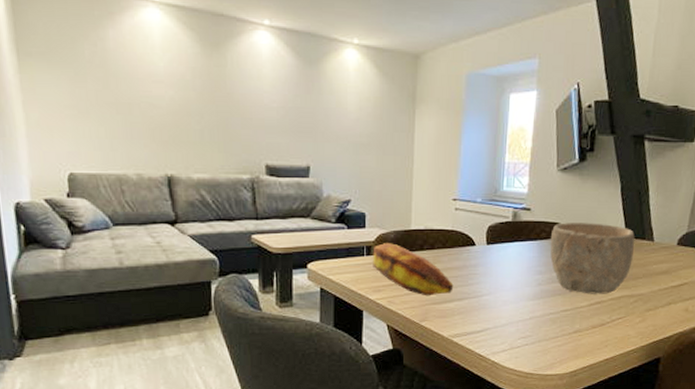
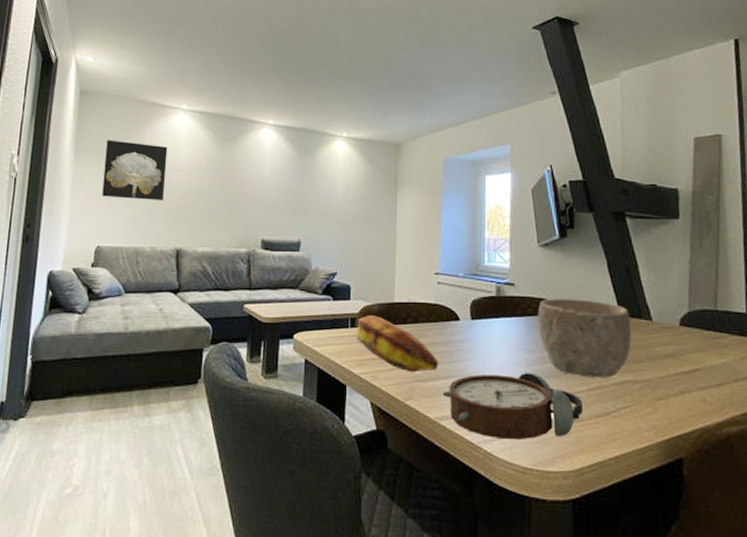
wall art: none [57,40,145,120] -> present [102,140,168,201]
alarm clock: none [457,292,582,351] -> present [443,373,583,440]

